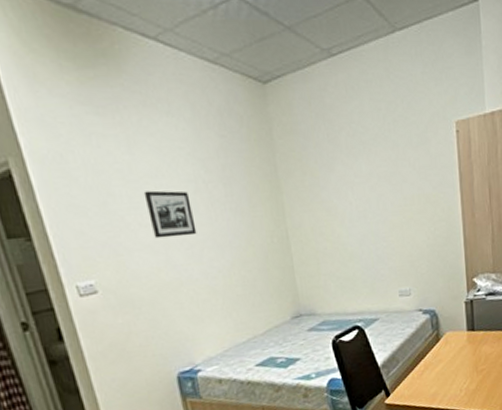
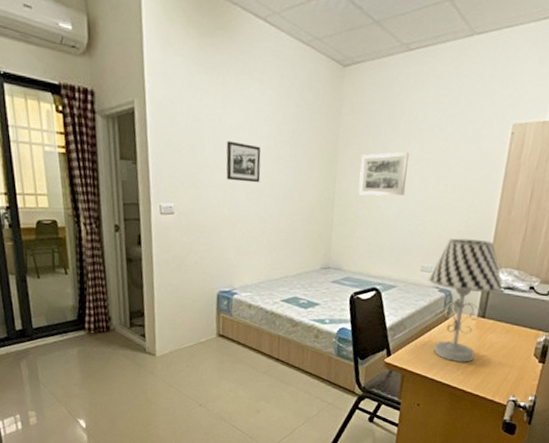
wall art: none [308,169,364,226] -> present [358,152,409,196]
table lamp: none [410,249,485,385] -> present [429,238,503,363]

